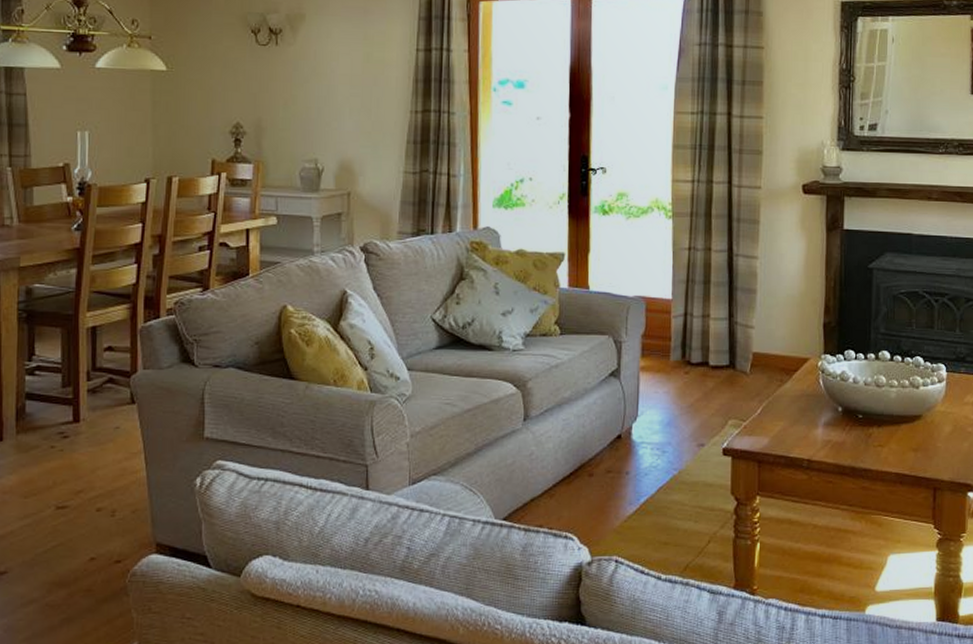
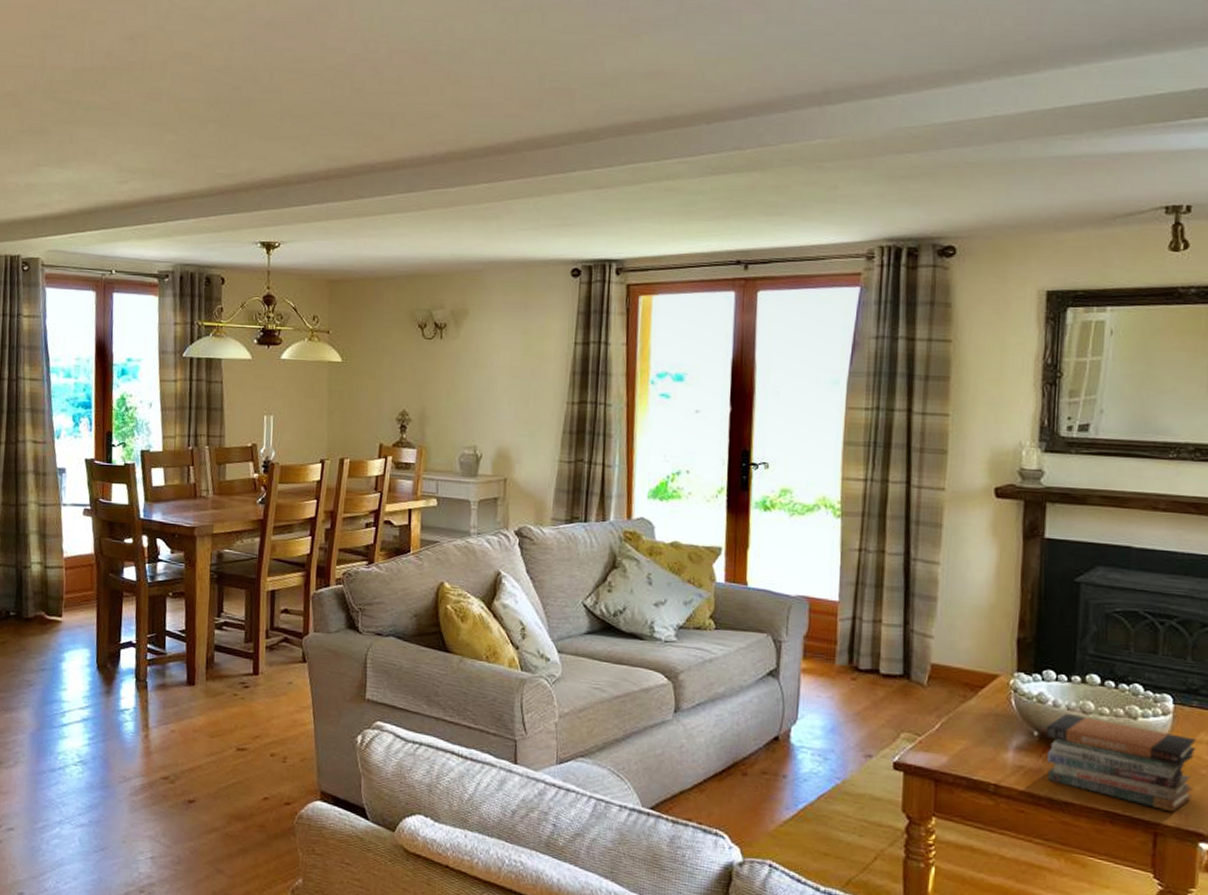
book stack: none [848,388,965,468] -> present [1045,713,1197,813]

